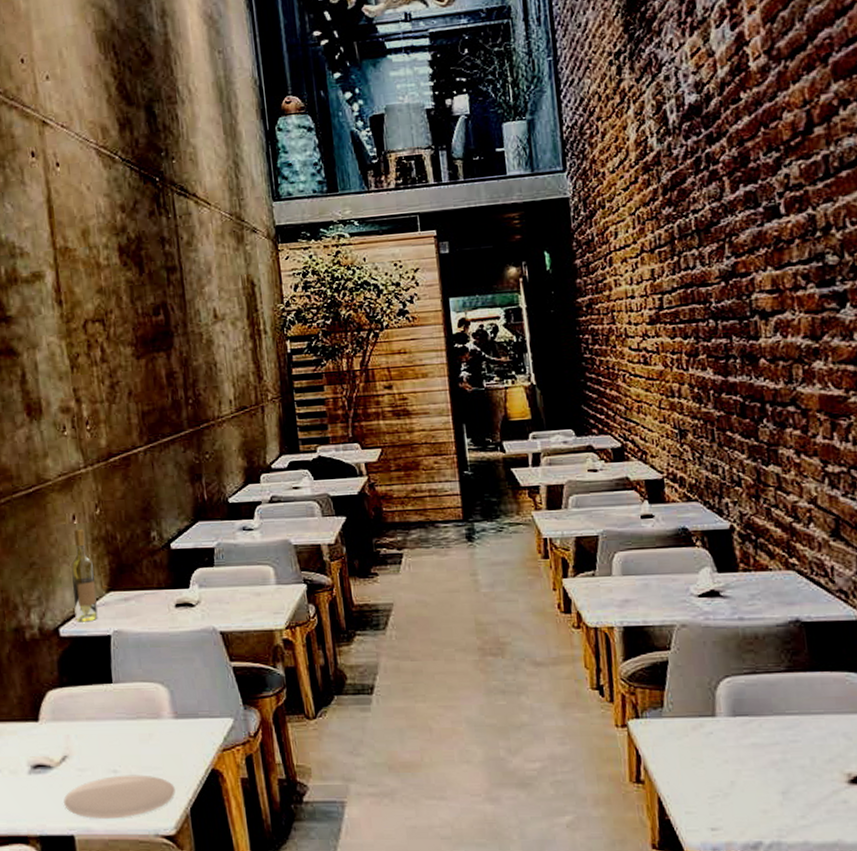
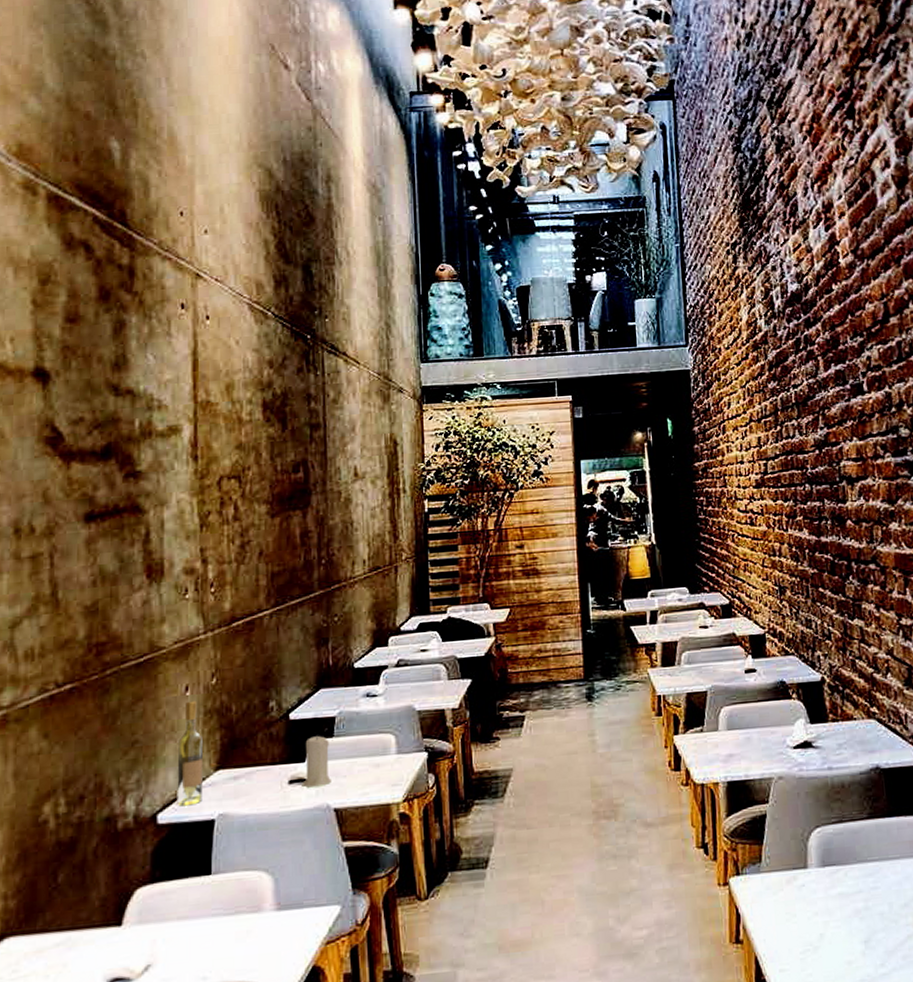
candle: none [187,564,217,613] -> present [302,735,333,789]

